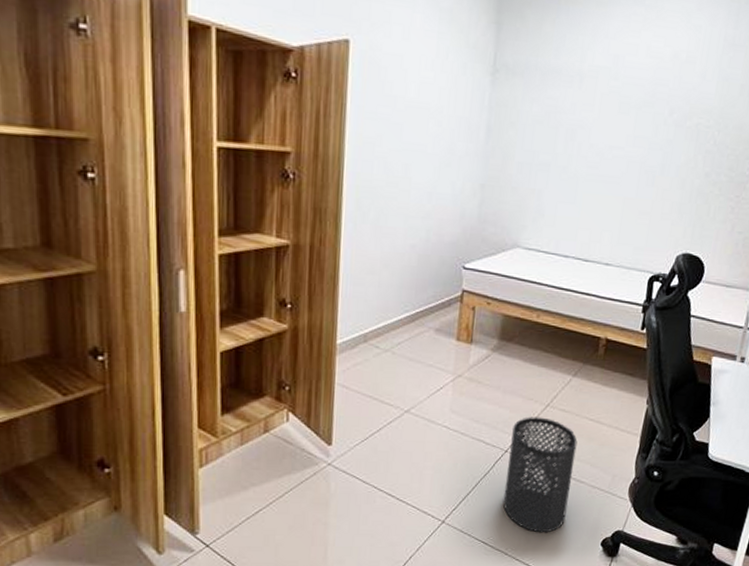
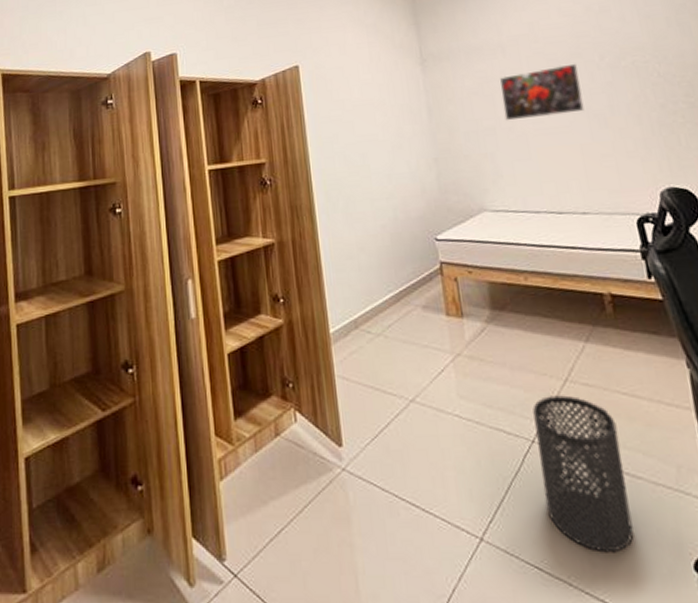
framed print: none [562,109,647,165] -> present [499,63,585,121]

